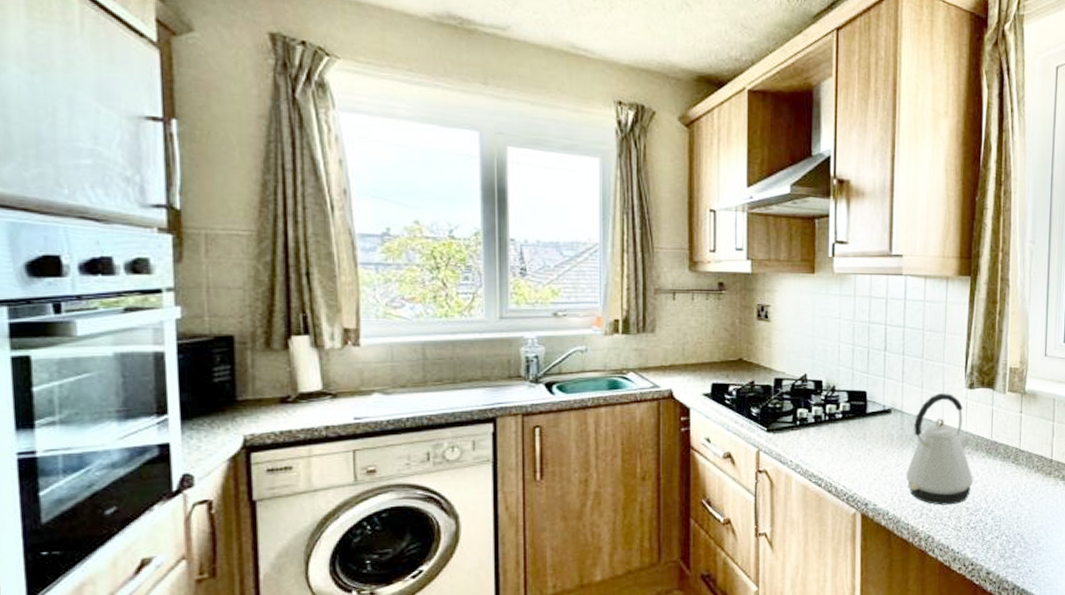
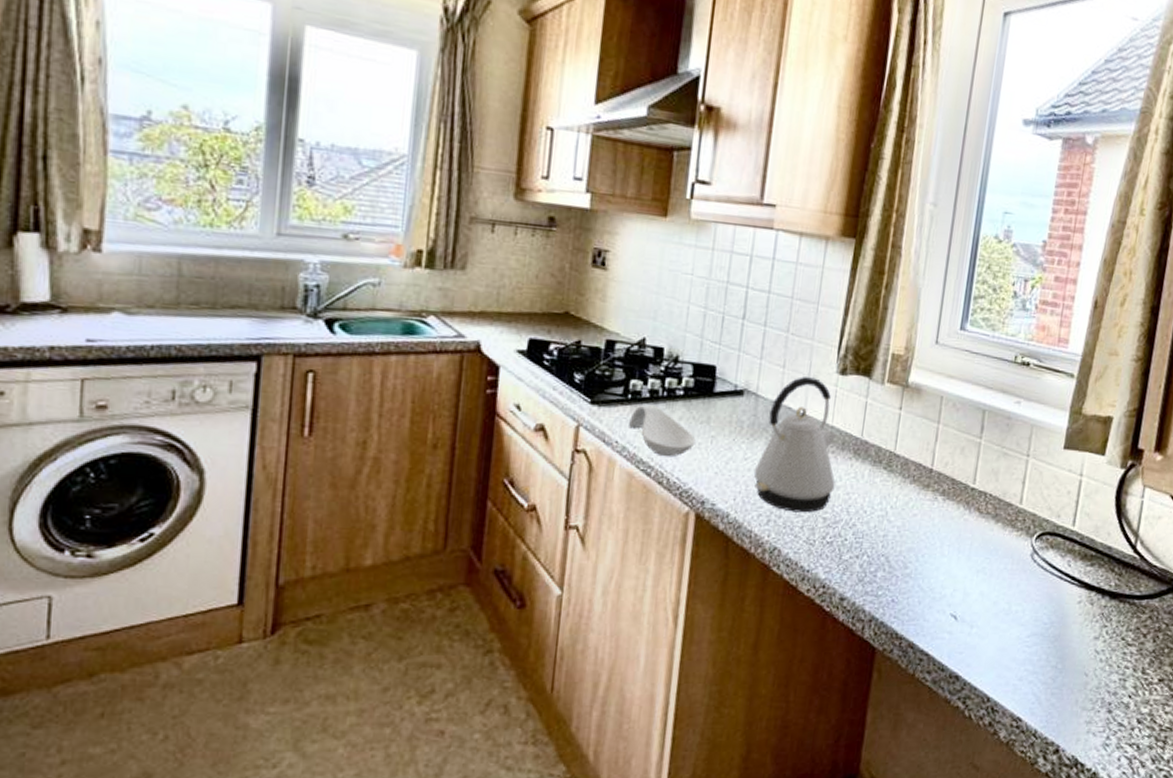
spoon rest: none [800,427,855,470] -> present [629,404,696,457]

